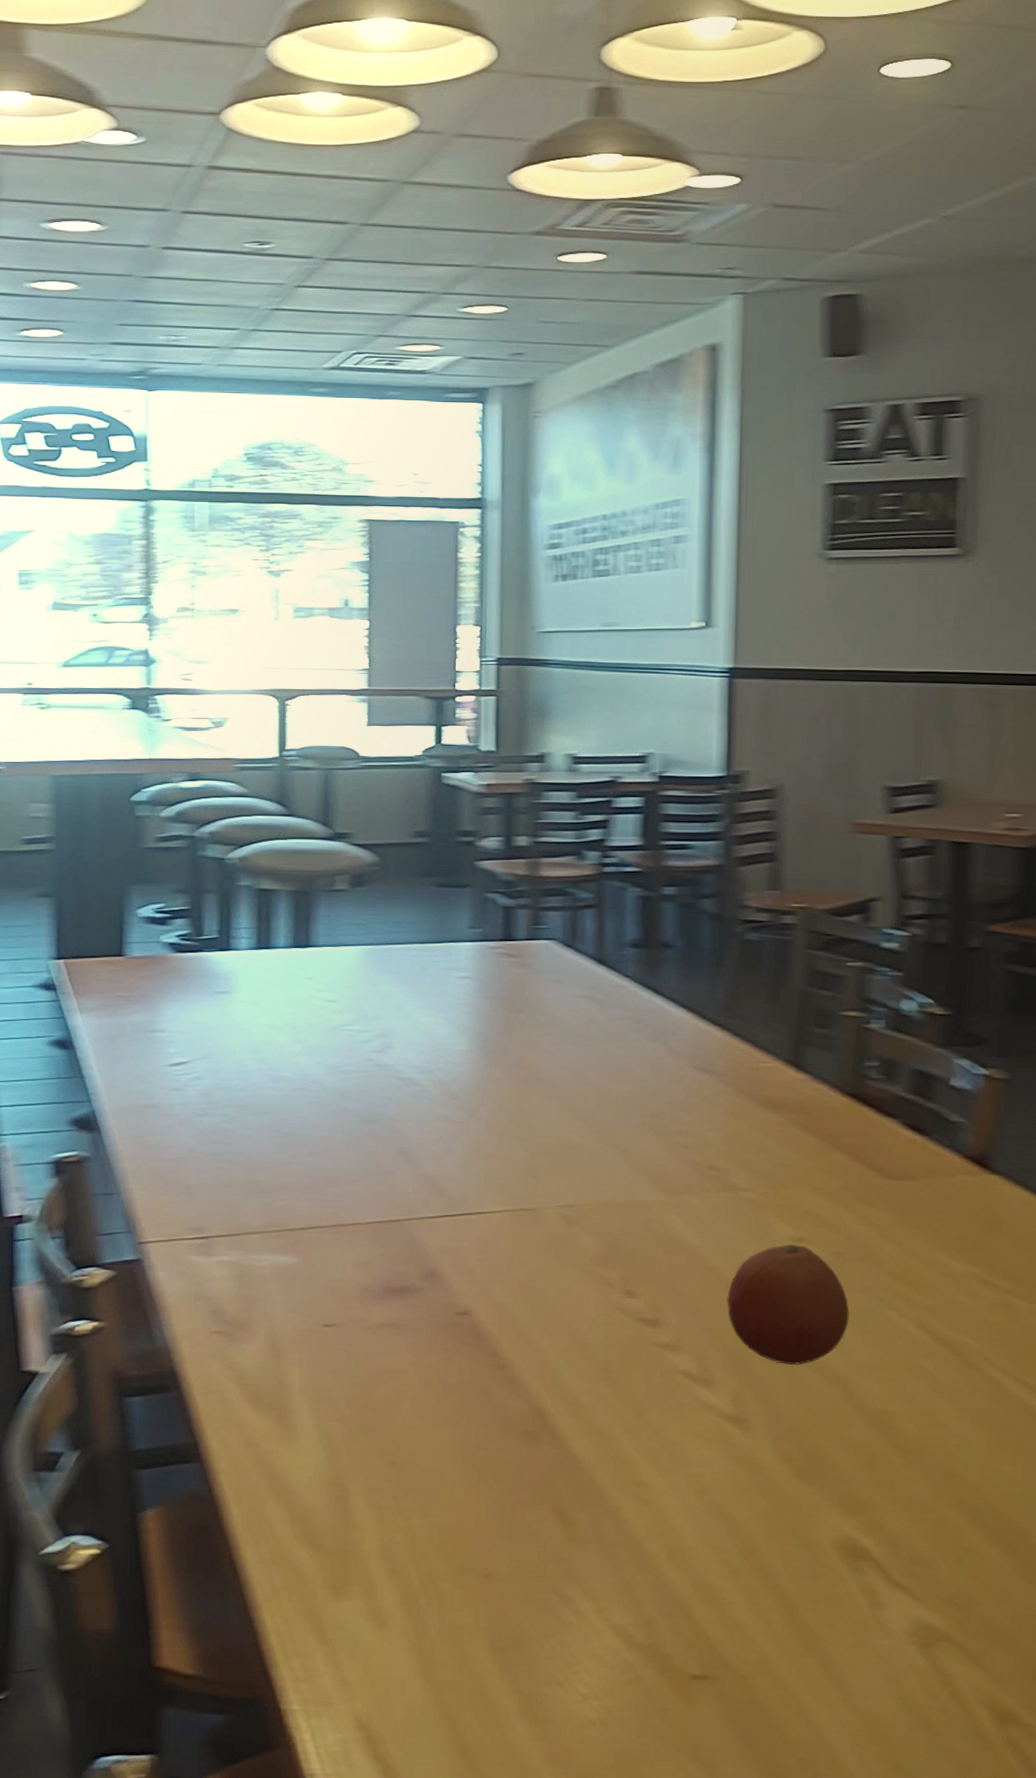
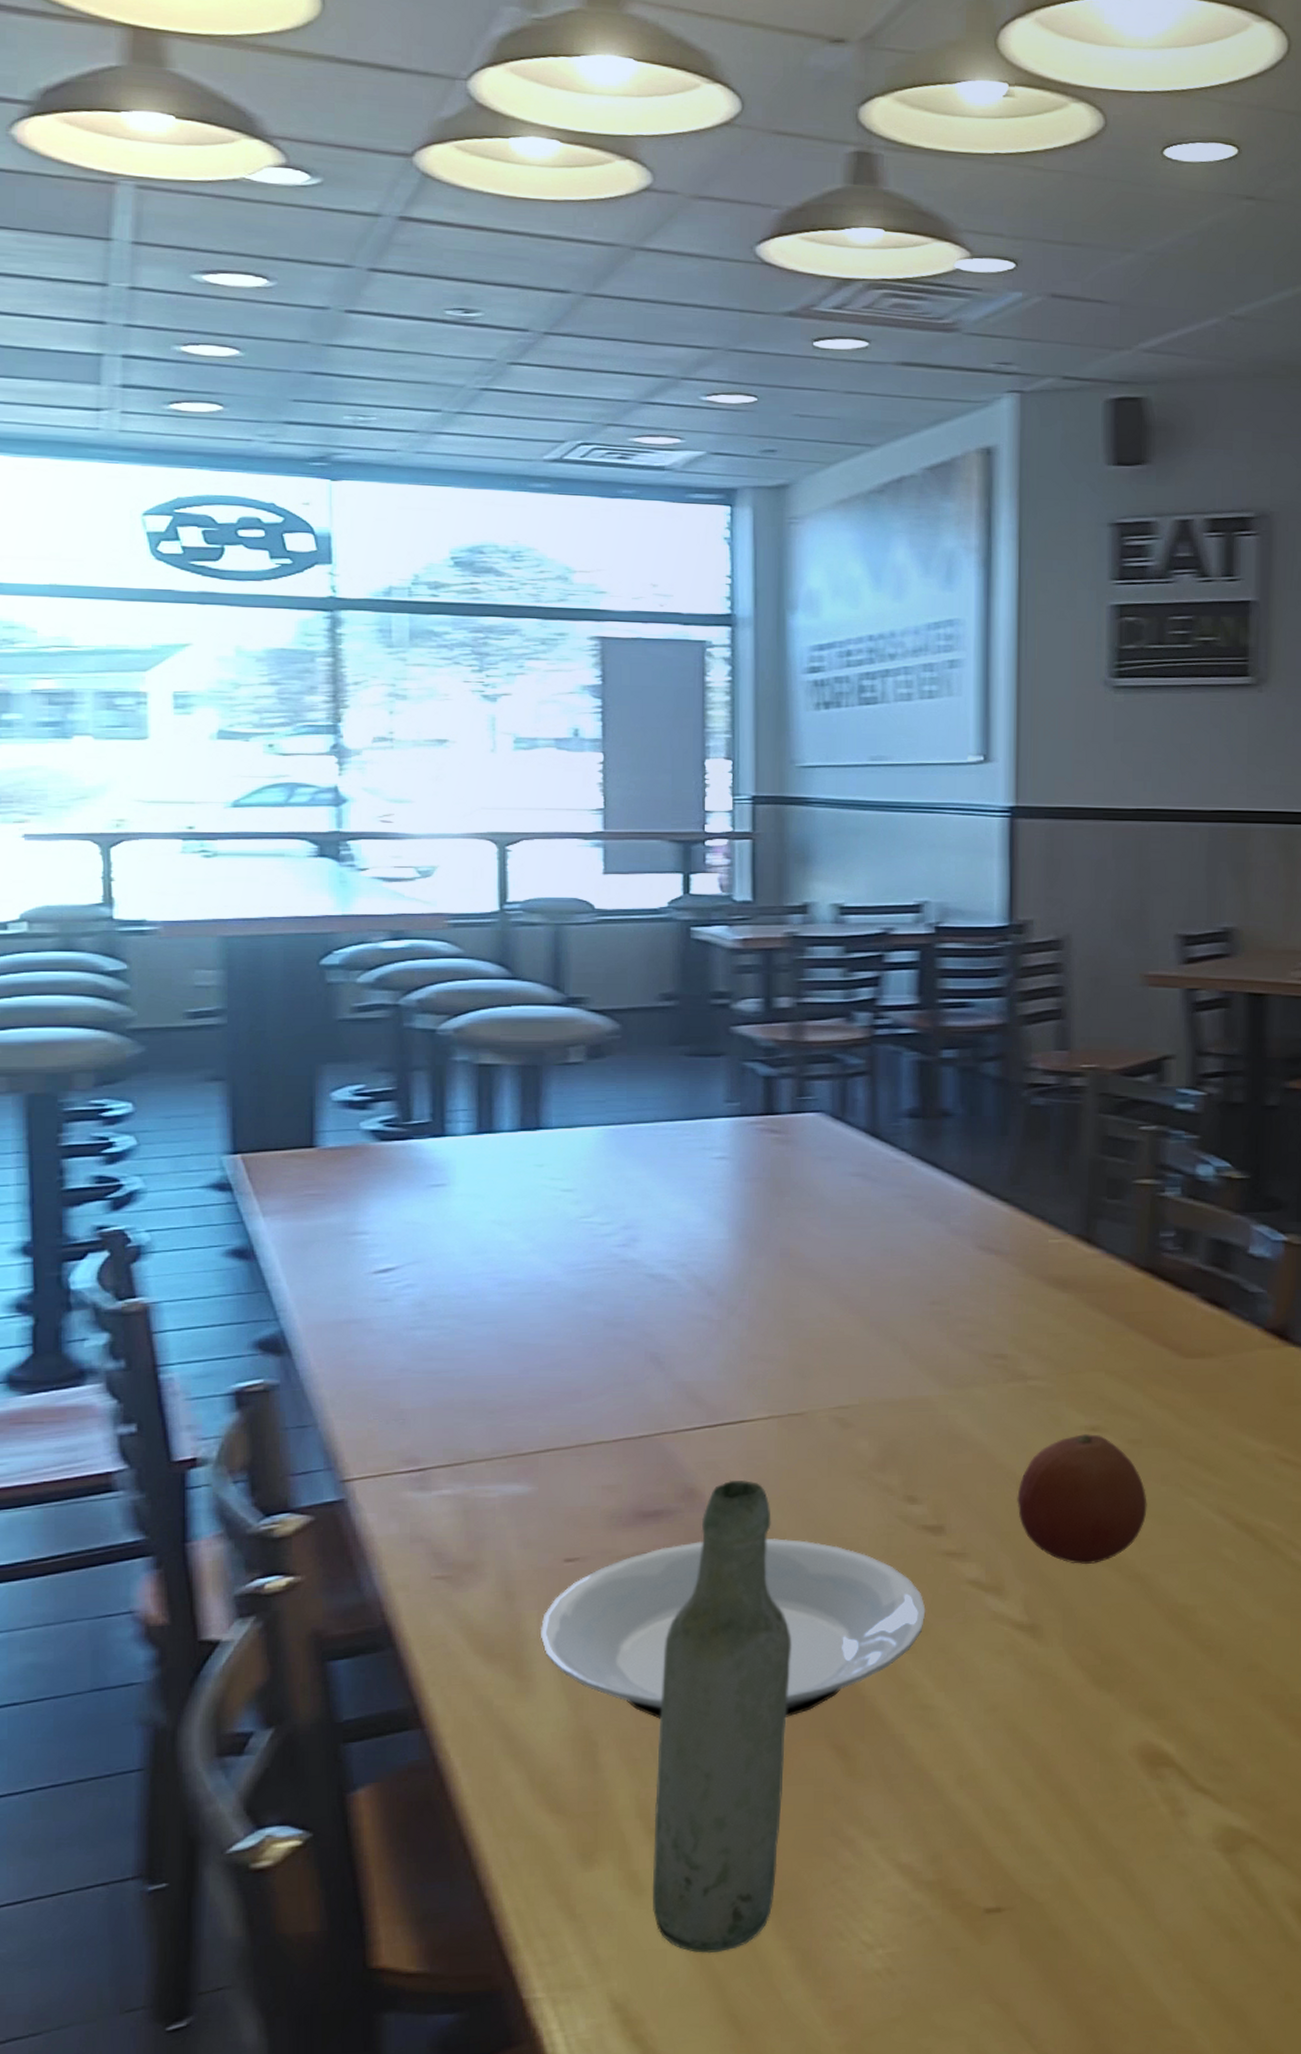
plate: none [302,1317,641,1482] -> present [541,1538,926,1719]
bottle: none [393,1264,520,1688] -> present [652,1480,792,1954]

